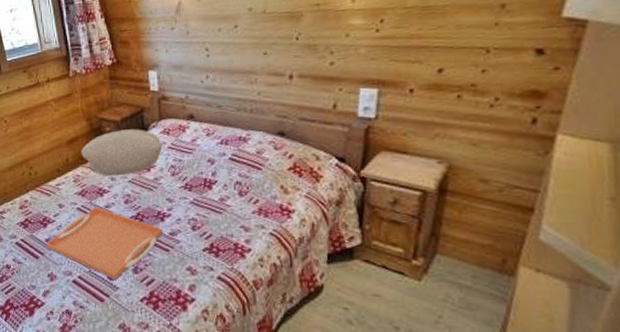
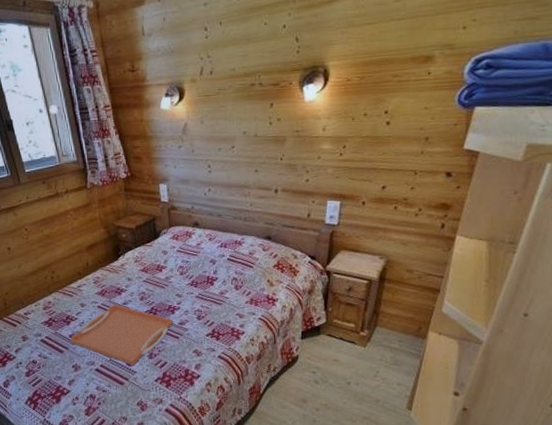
pillow: present [81,129,163,176] -> none [100,235,172,277]

